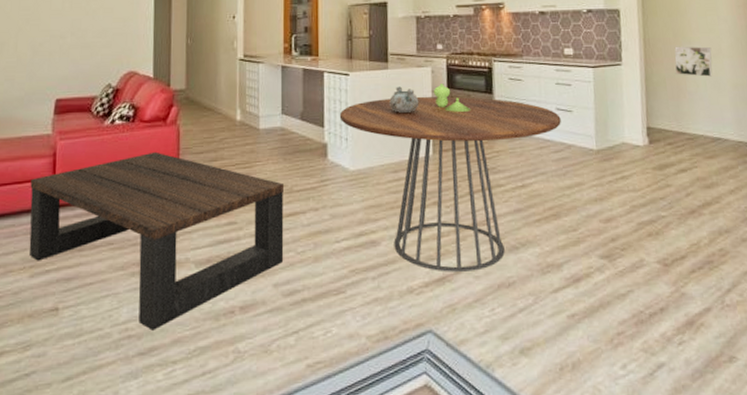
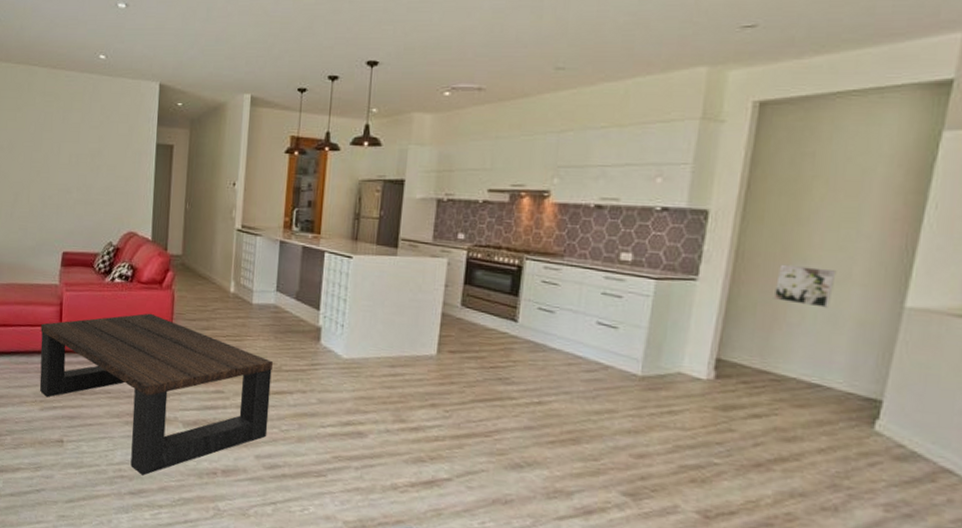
dining table: present [339,96,561,272] -> none [337,287,601,482]
decorative bowl: present [389,86,419,114] -> none [394,276,429,307]
vase: present [433,83,471,112] -> none [446,278,490,313]

